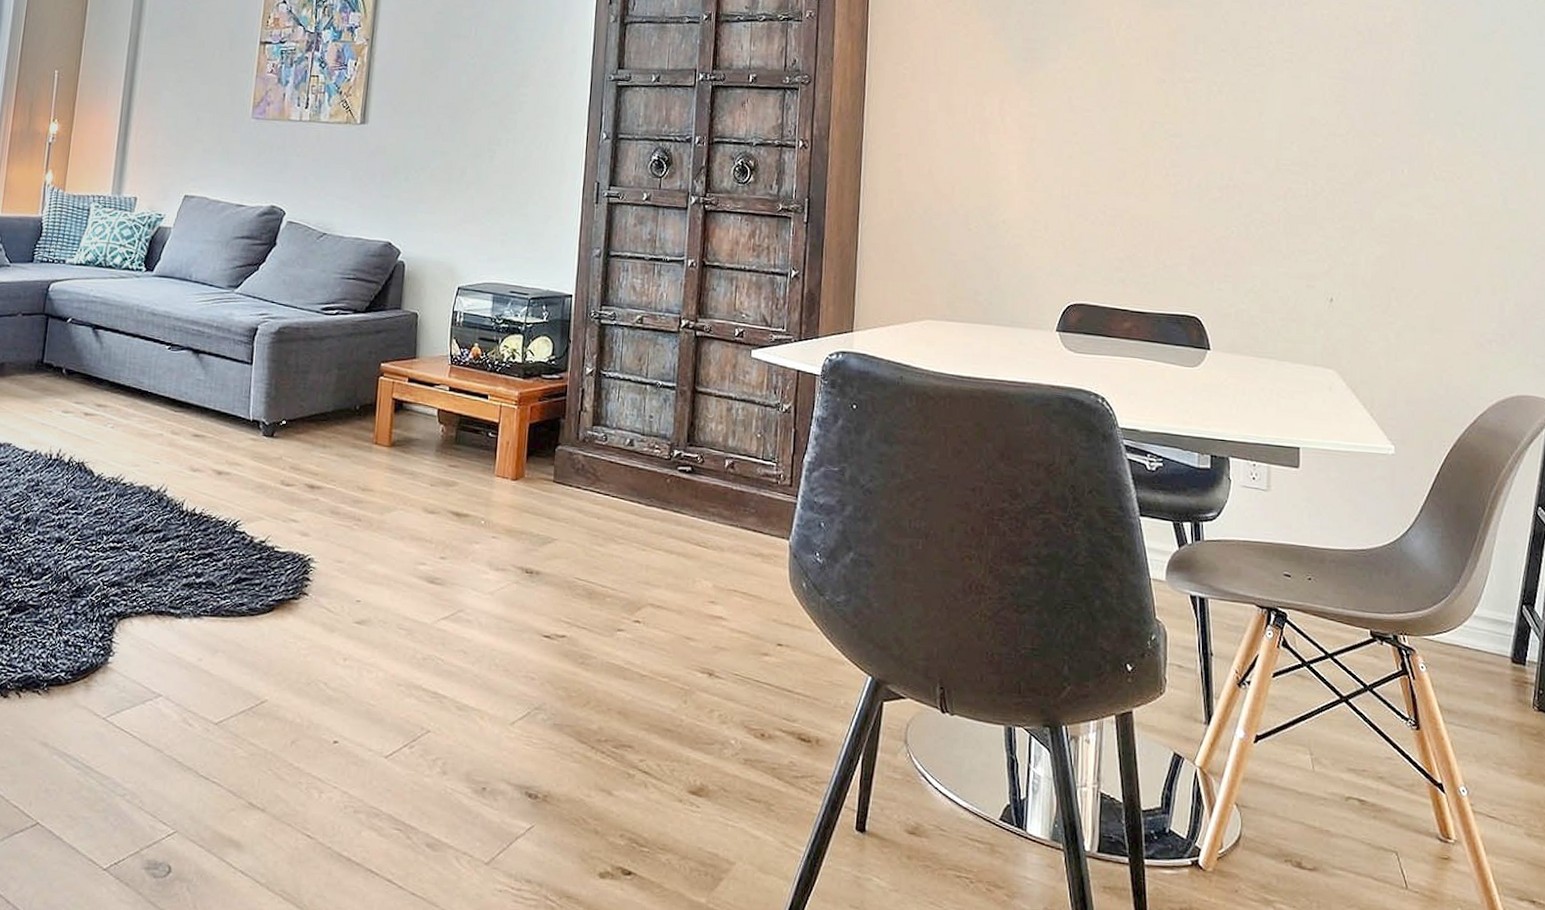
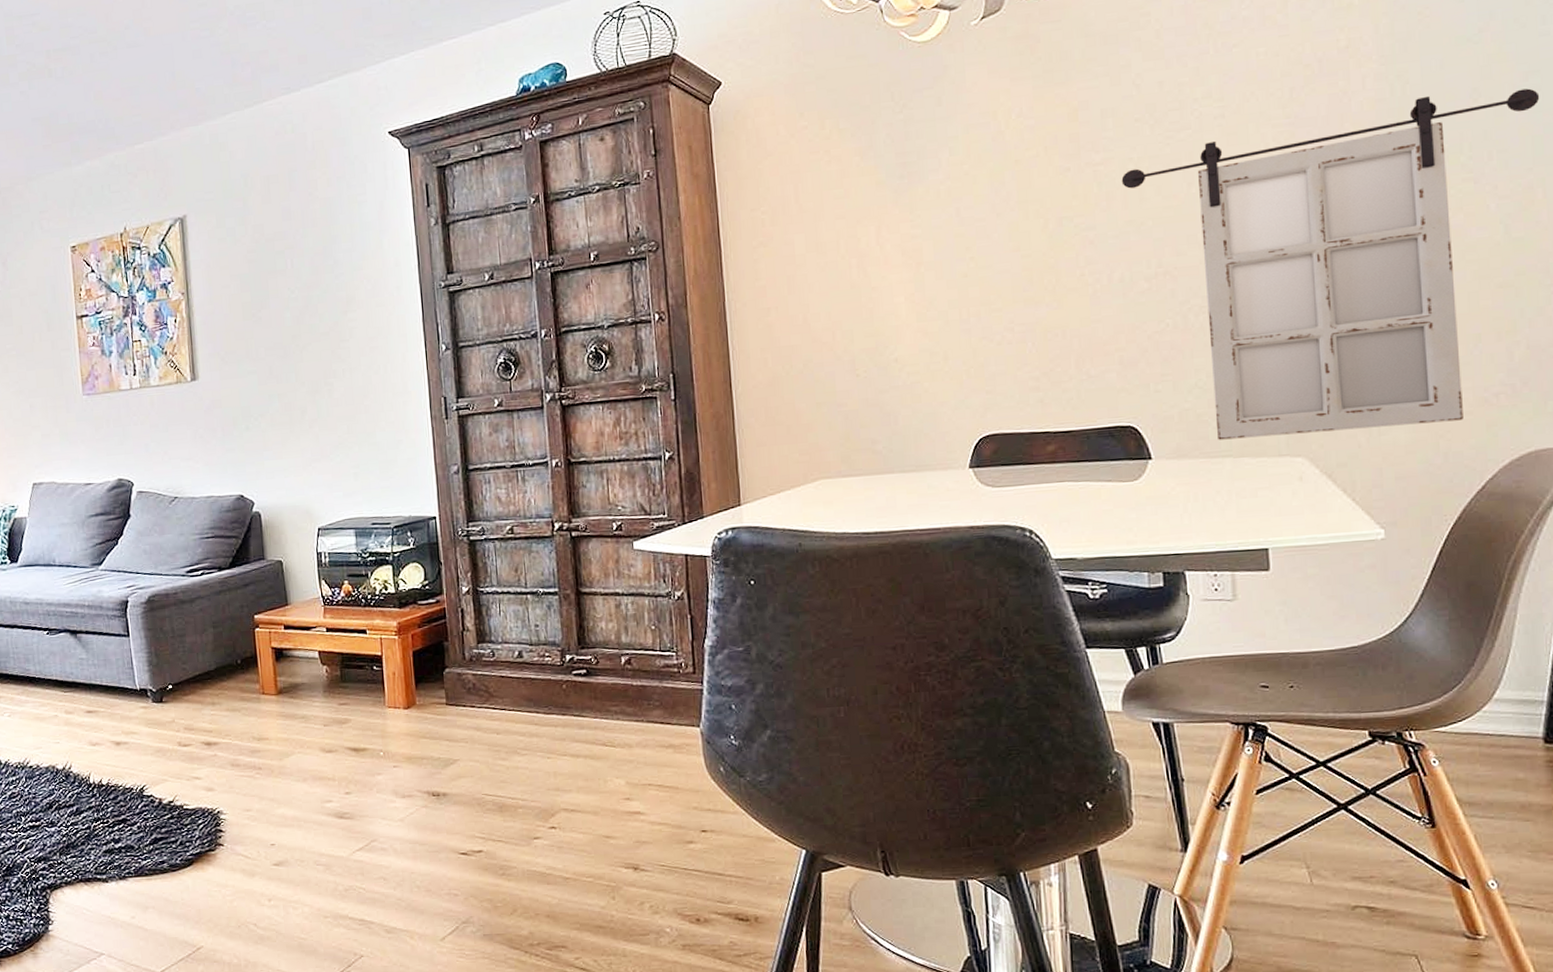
home mirror: none [1206,76,1535,359] -> present [1121,88,1540,440]

